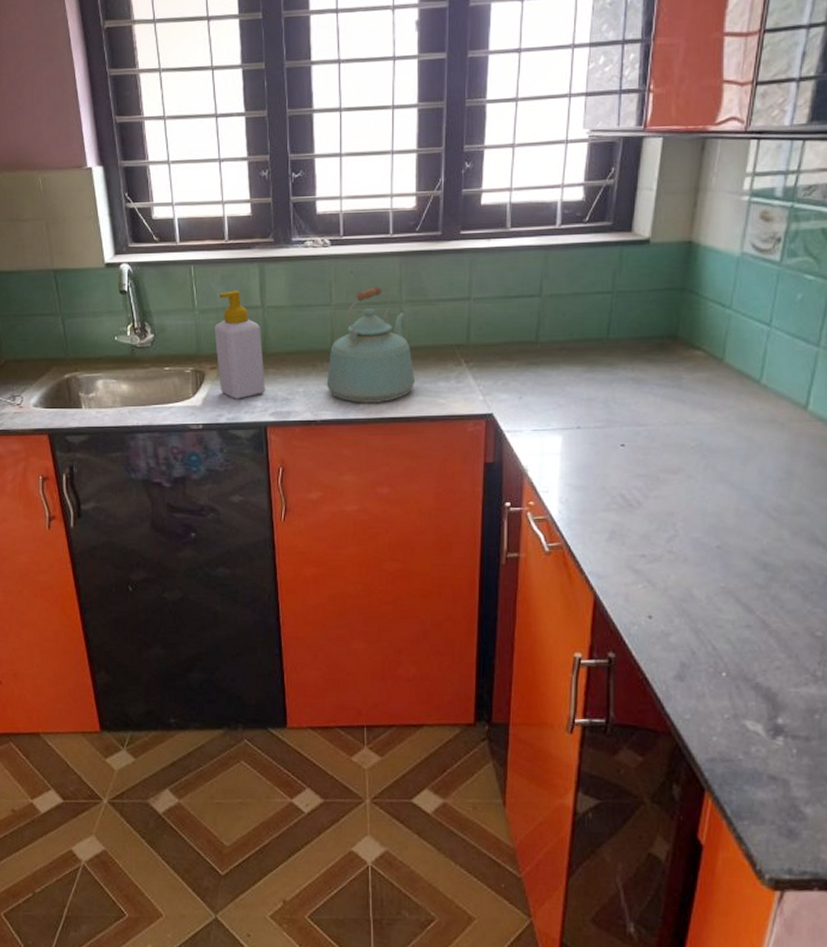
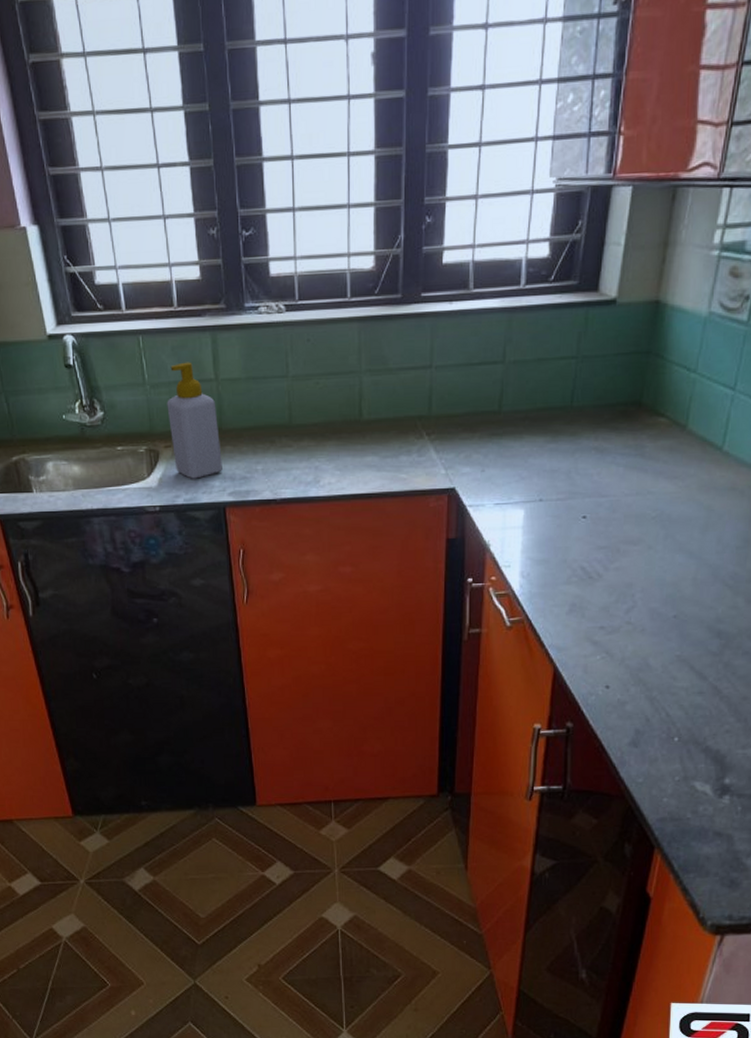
kettle: present [326,286,416,403] -> none [285,355,377,480]

